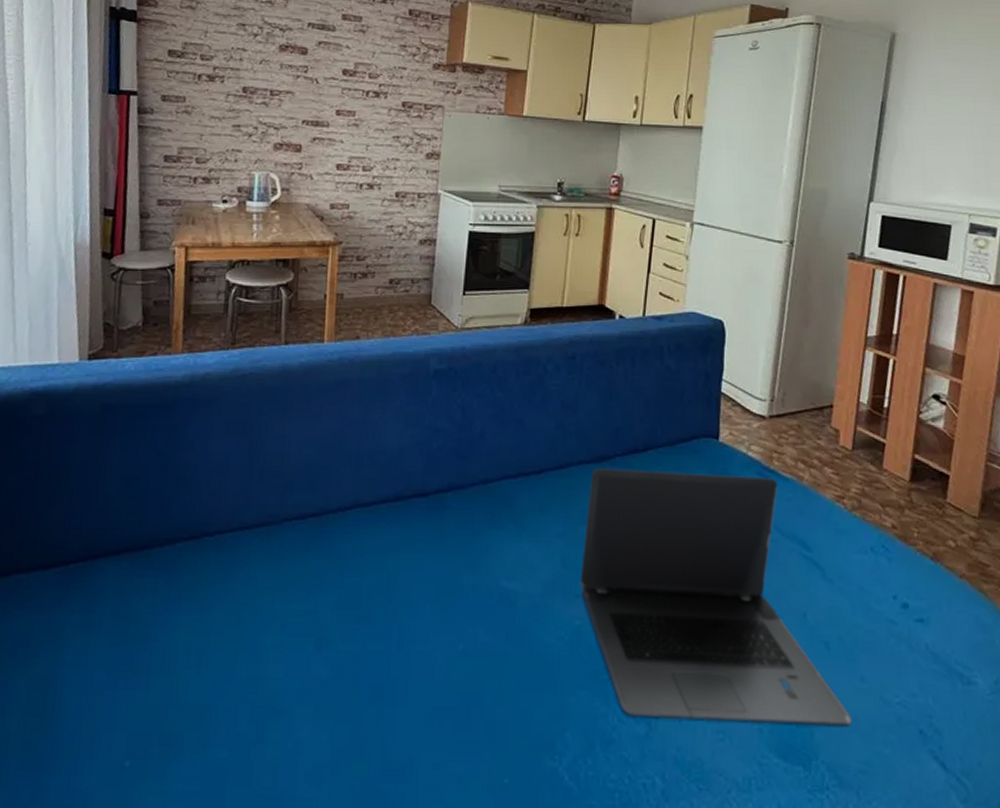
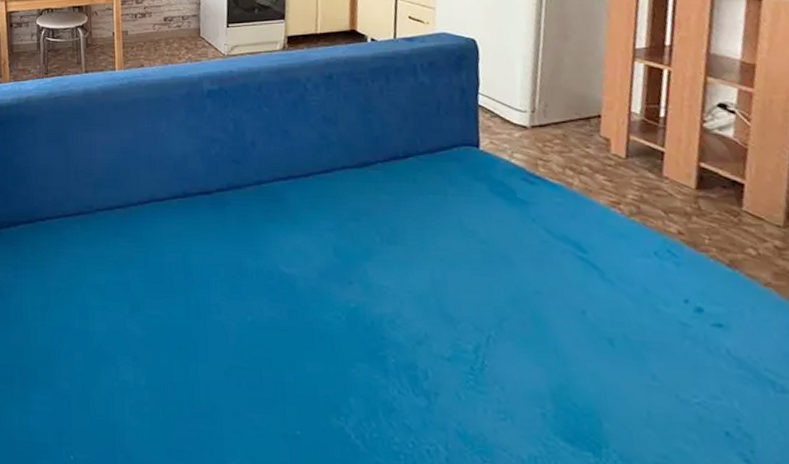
laptop computer: present [580,468,853,727] -> none [352,173,646,421]

